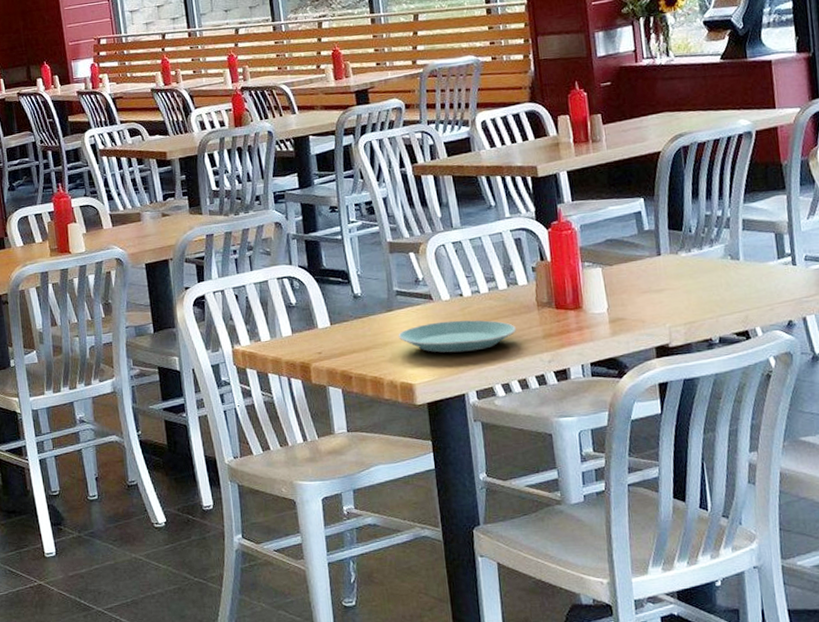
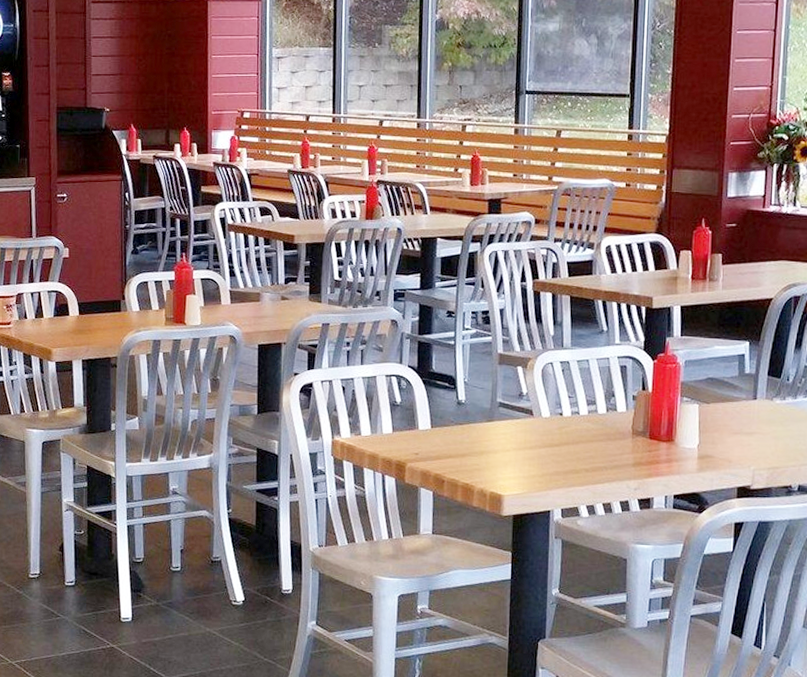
plate: present [398,320,516,353] -> none [495,437,608,470]

